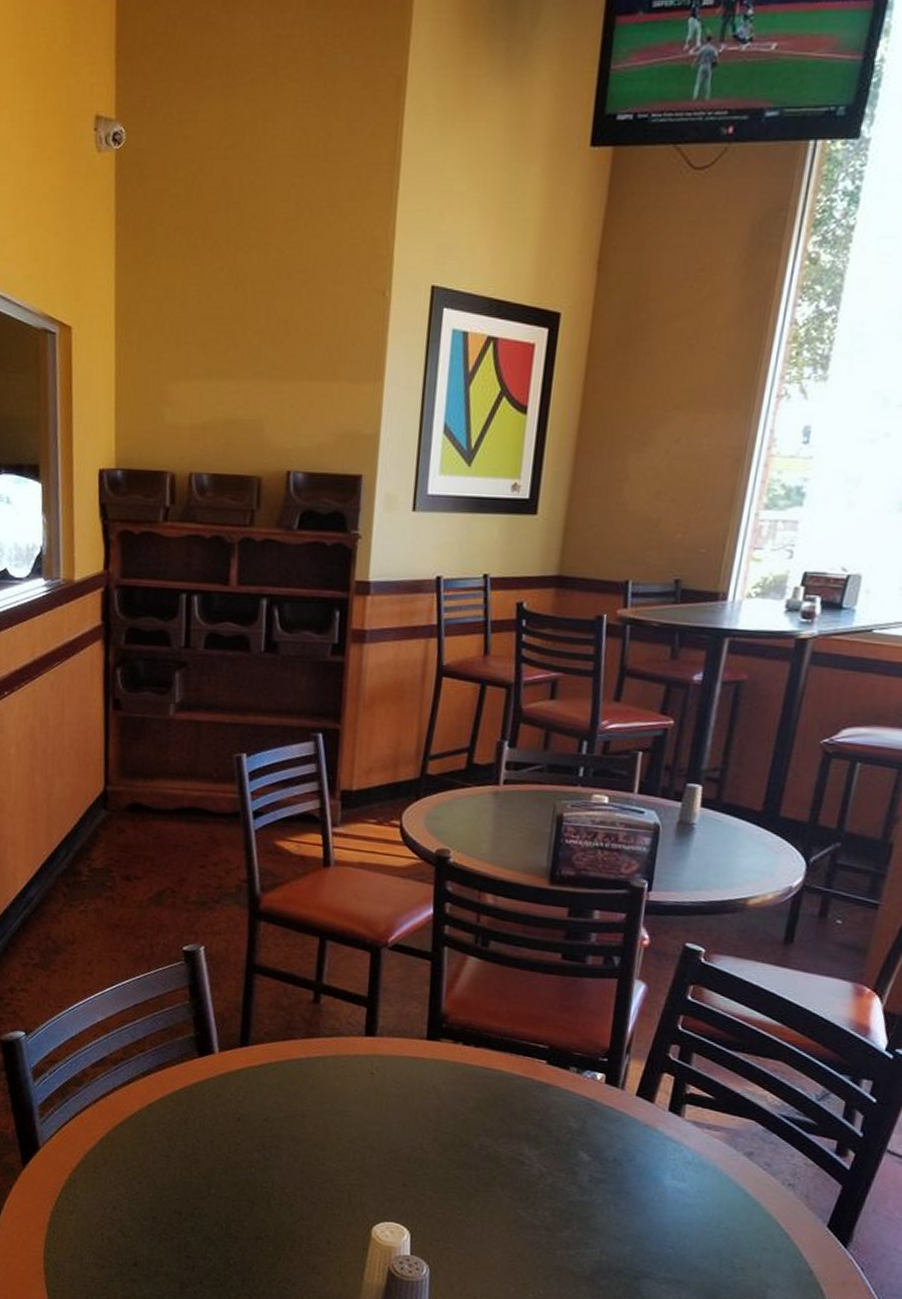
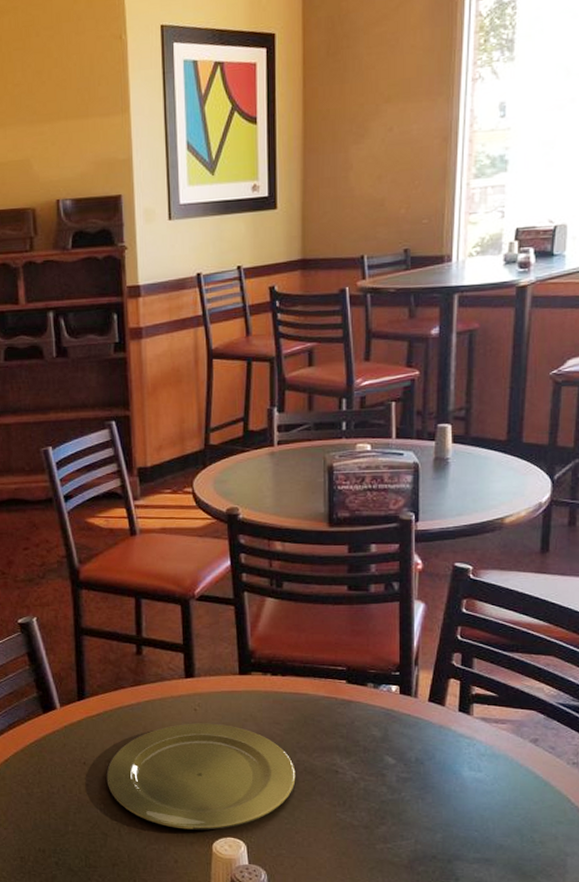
plate: none [261,1087,477,1212] -> present [106,723,296,830]

